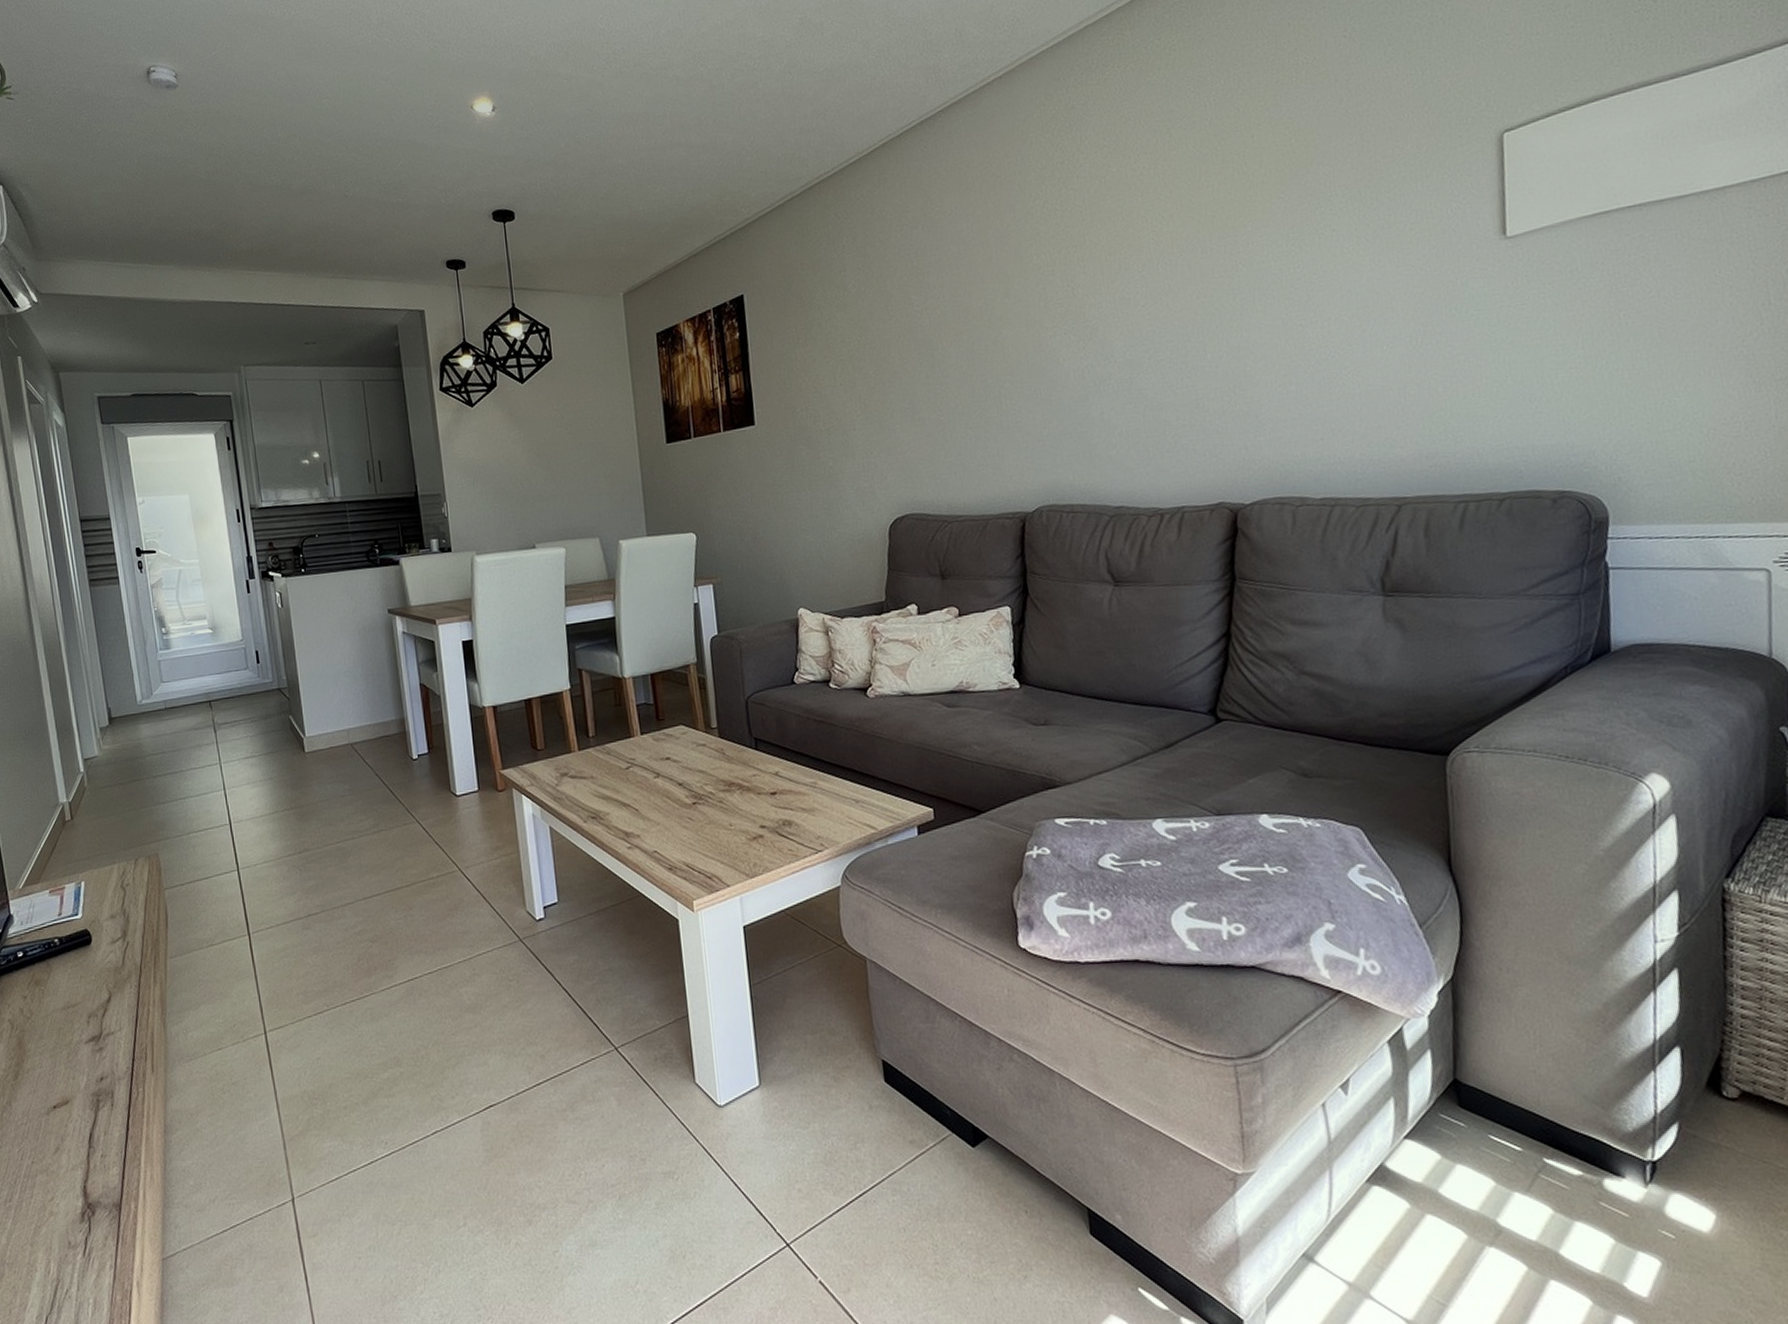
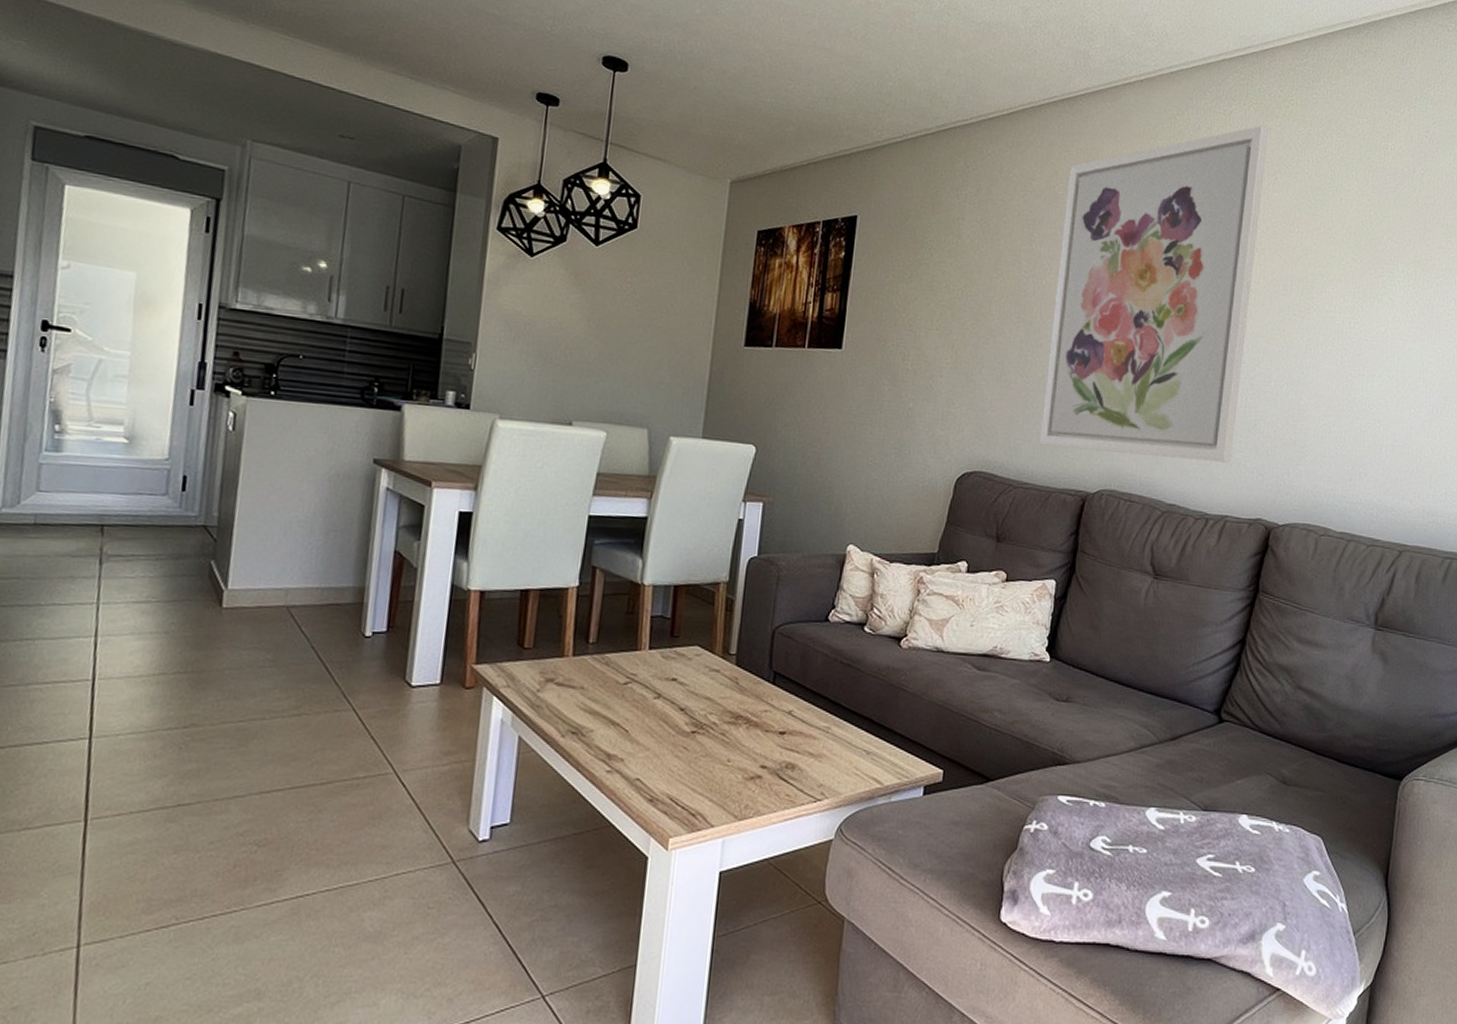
wall art: none [942,83,1178,475] -> present [1039,125,1269,463]

